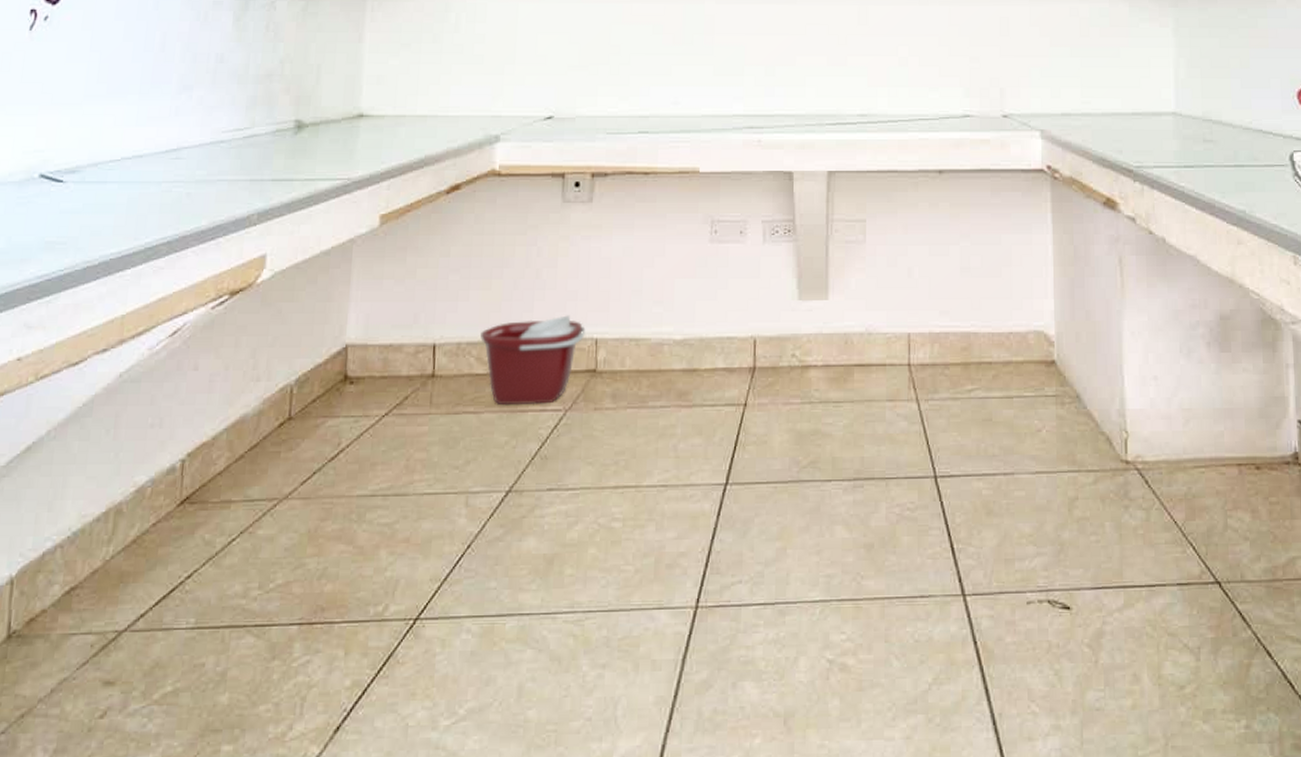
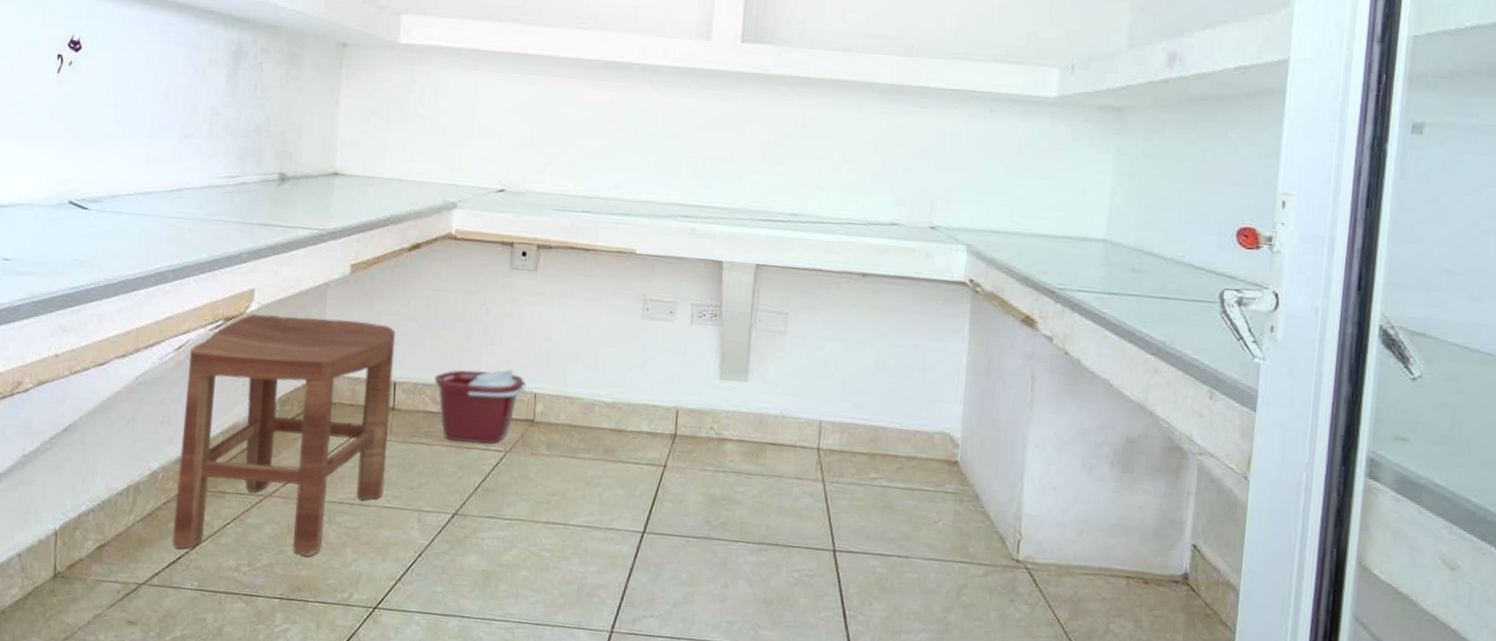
stool: none [163,278,434,580] -> present [172,313,395,557]

